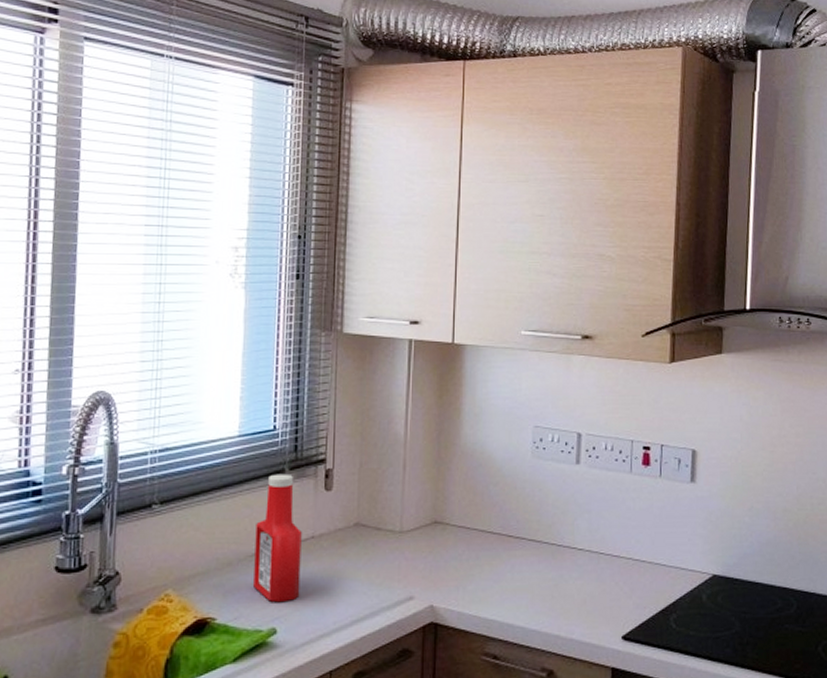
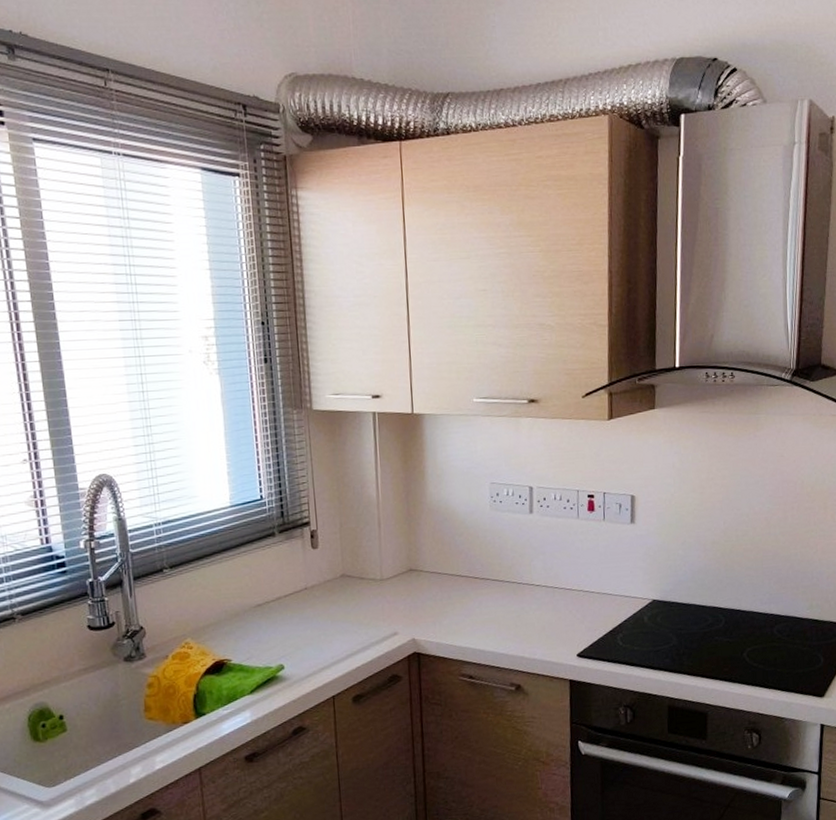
ketchup bottle: present [253,473,302,603] -> none [255,536,300,644]

